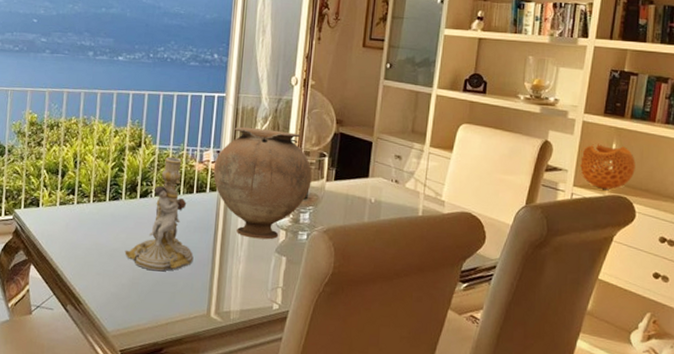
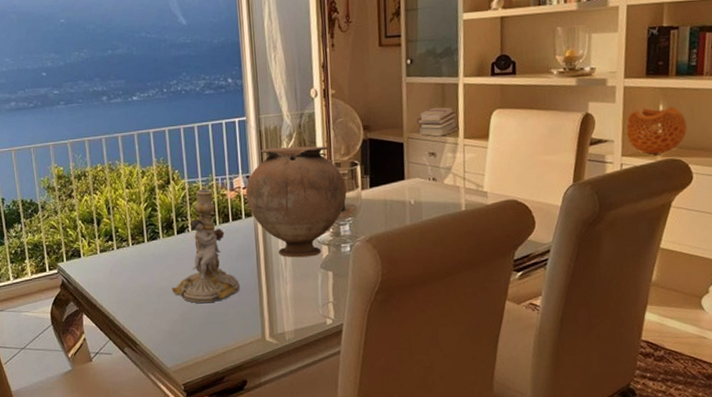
books: none [387,112,426,142] -> present [416,107,458,137]

